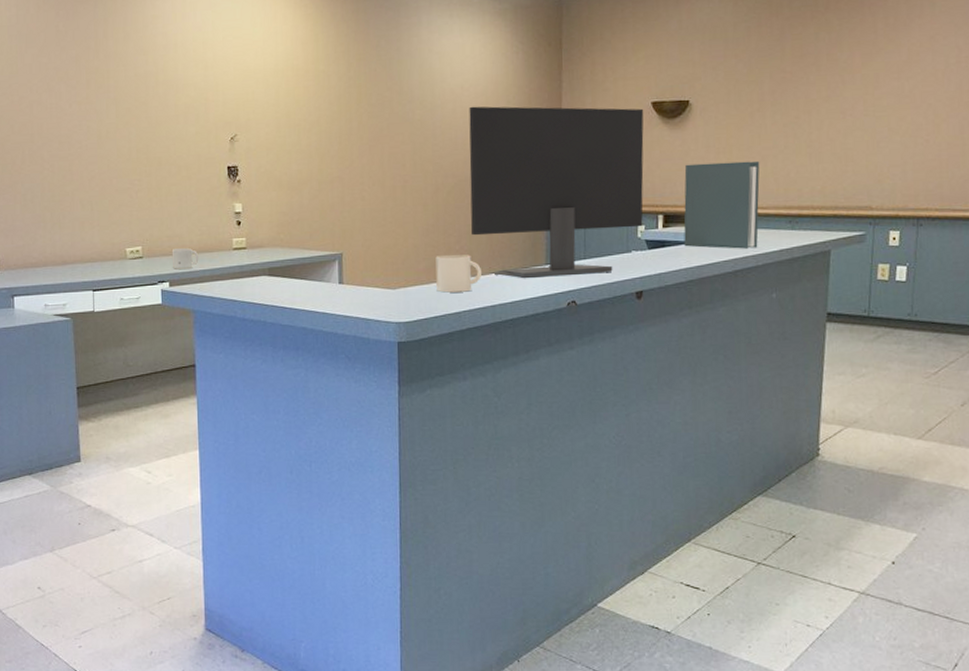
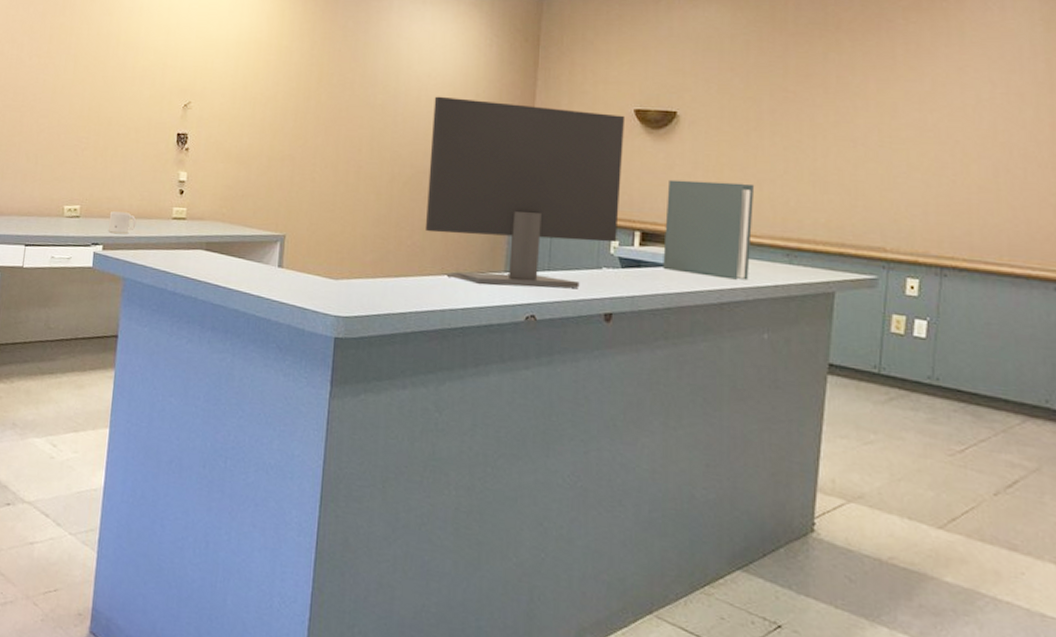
mug: present [435,254,483,293] -> none [382,248,434,292]

